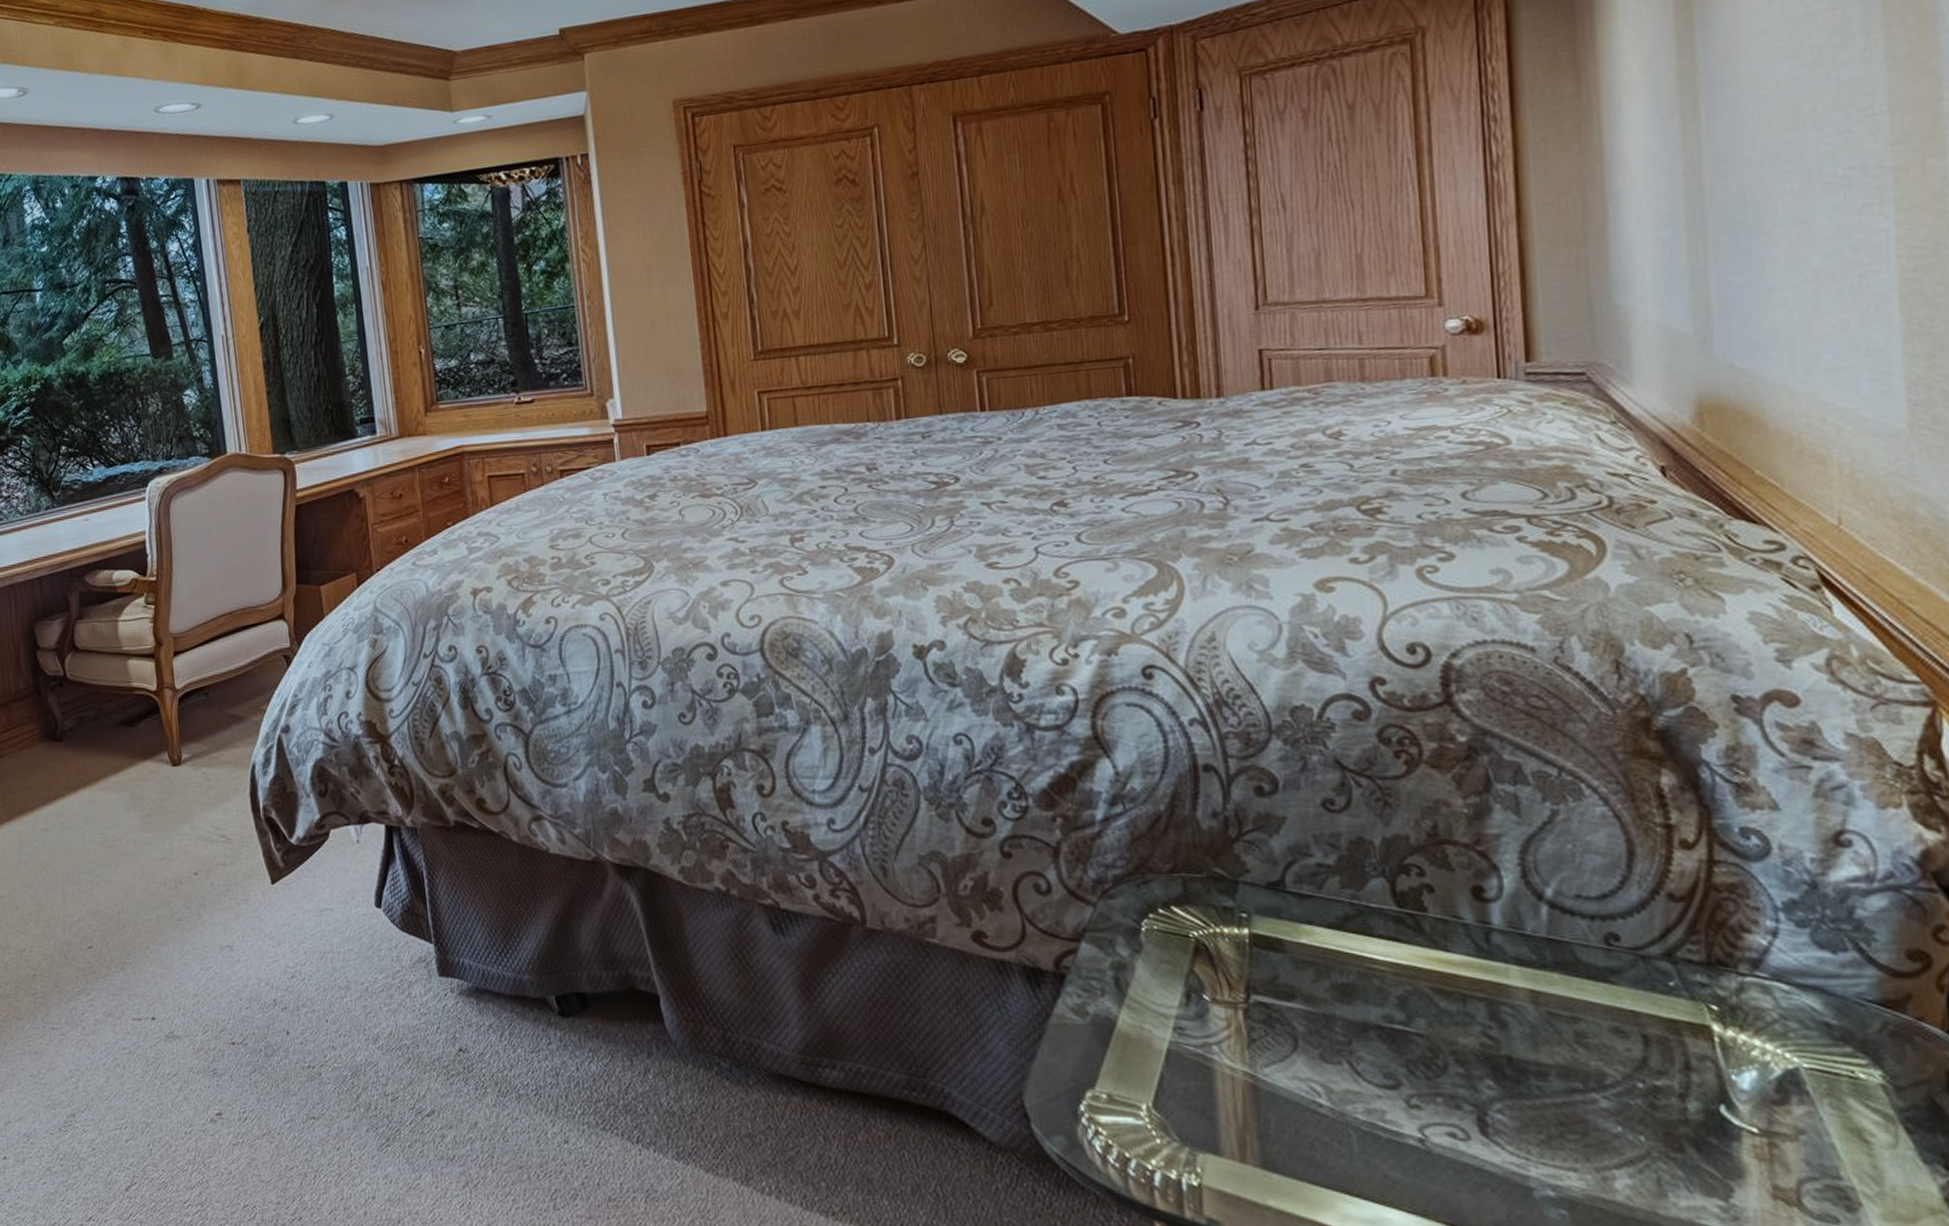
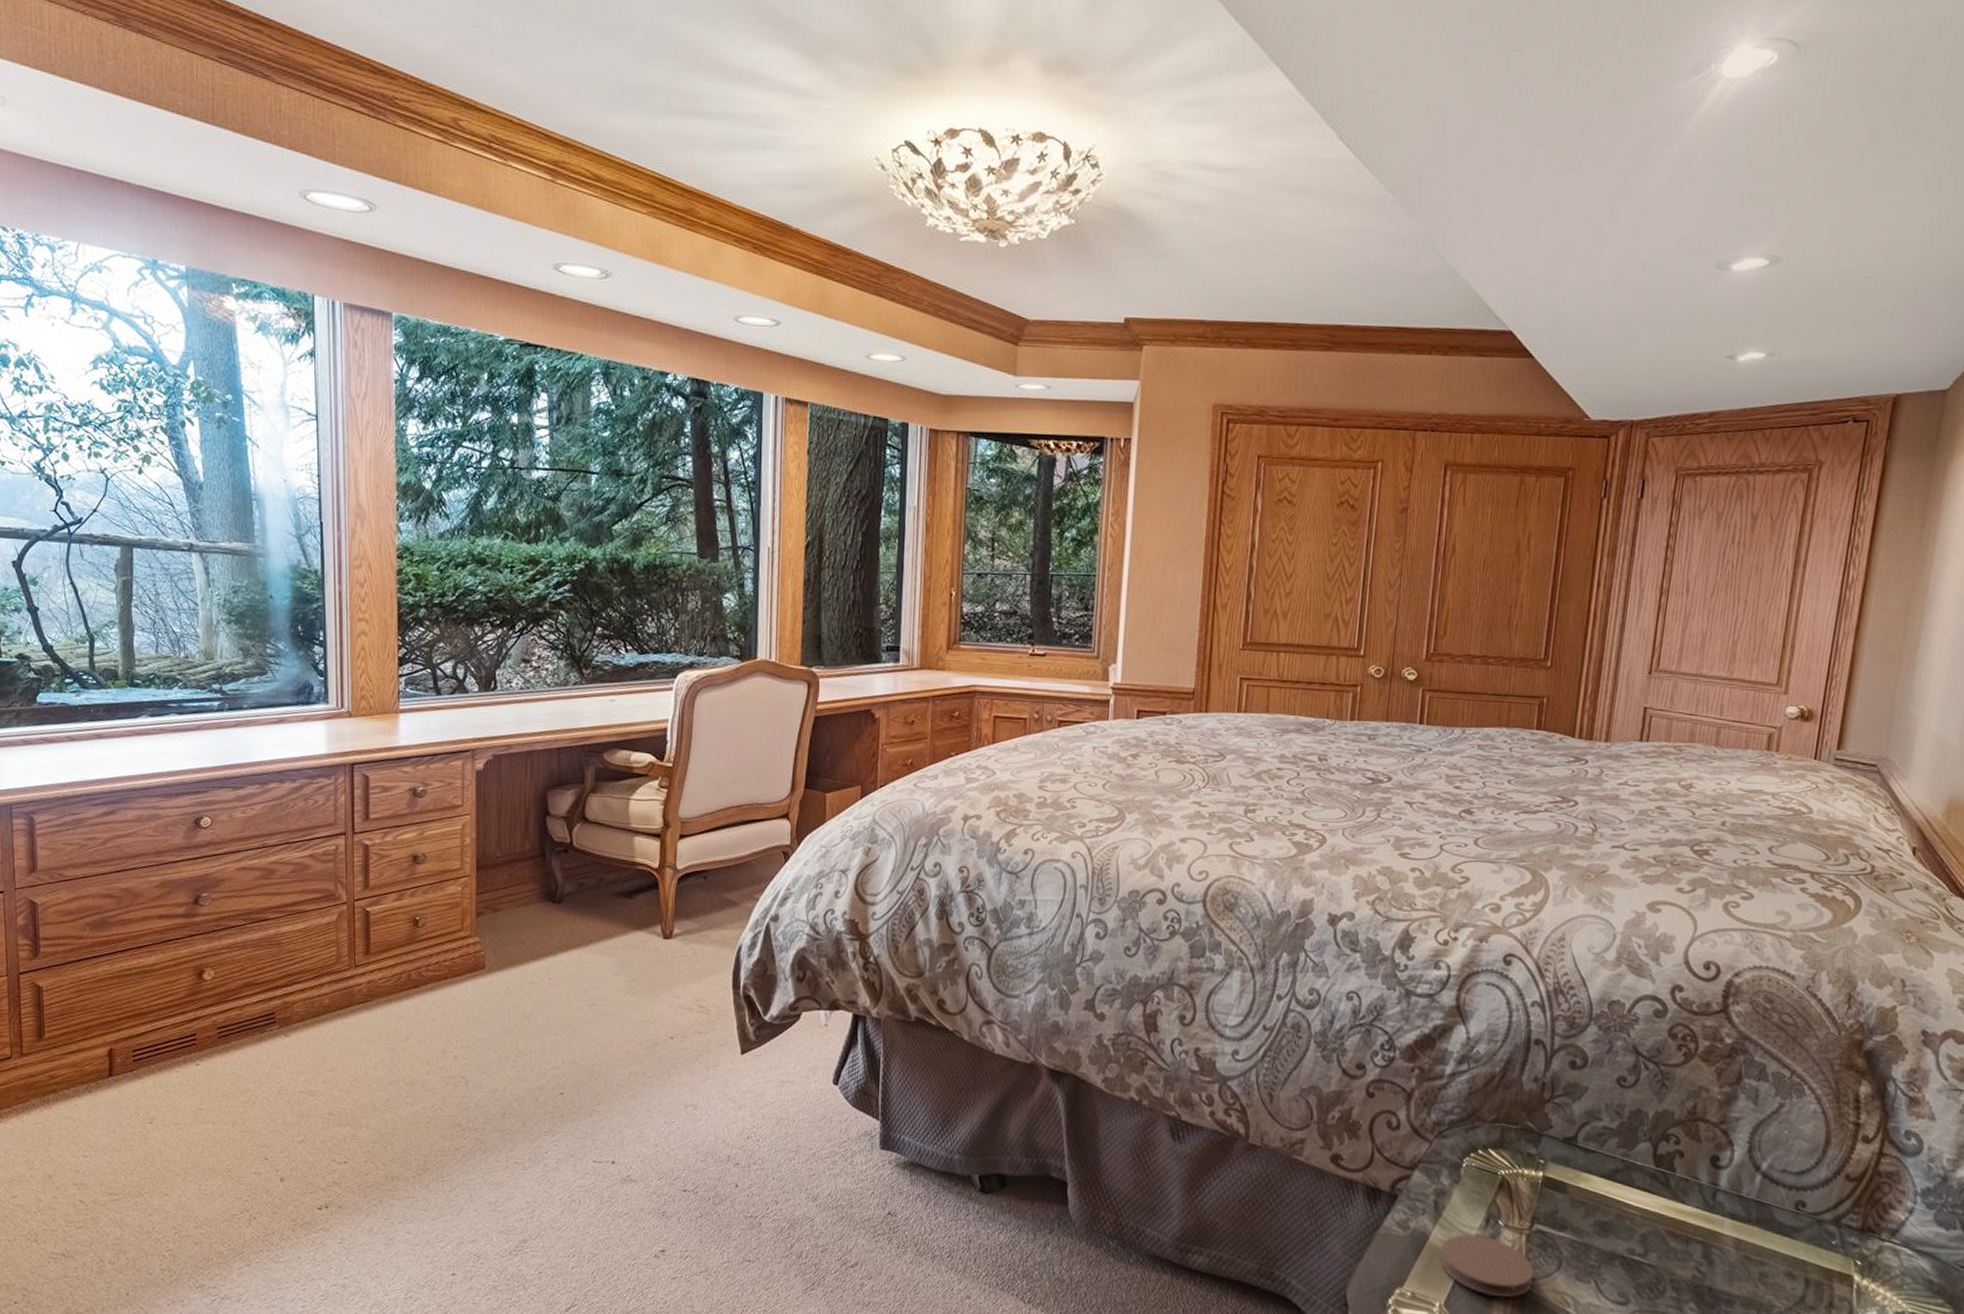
coaster: none [1135,1015,1265,1092] -> present [1440,1234,1535,1298]

